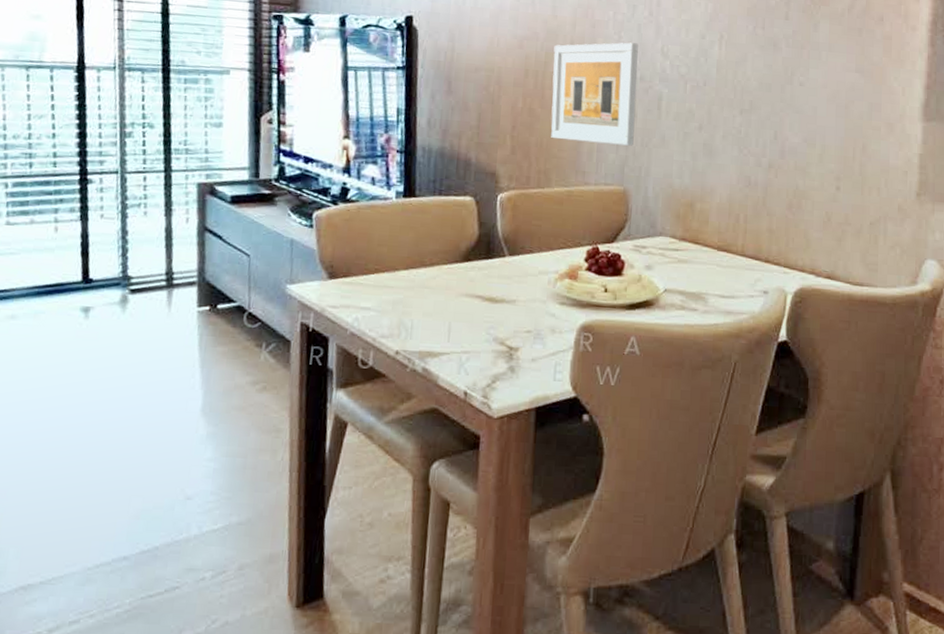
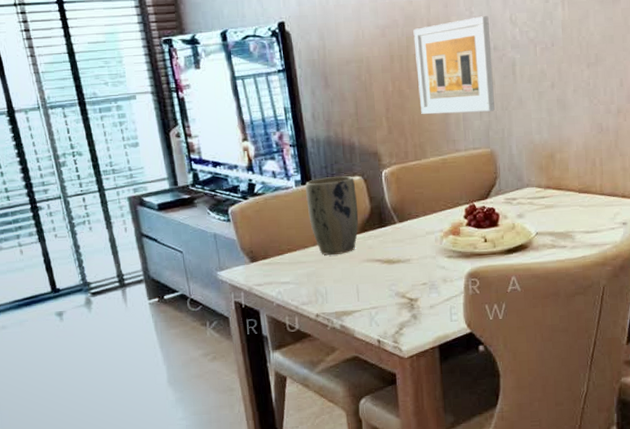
plant pot: none [405,192,465,284] -> present [305,176,359,255]

